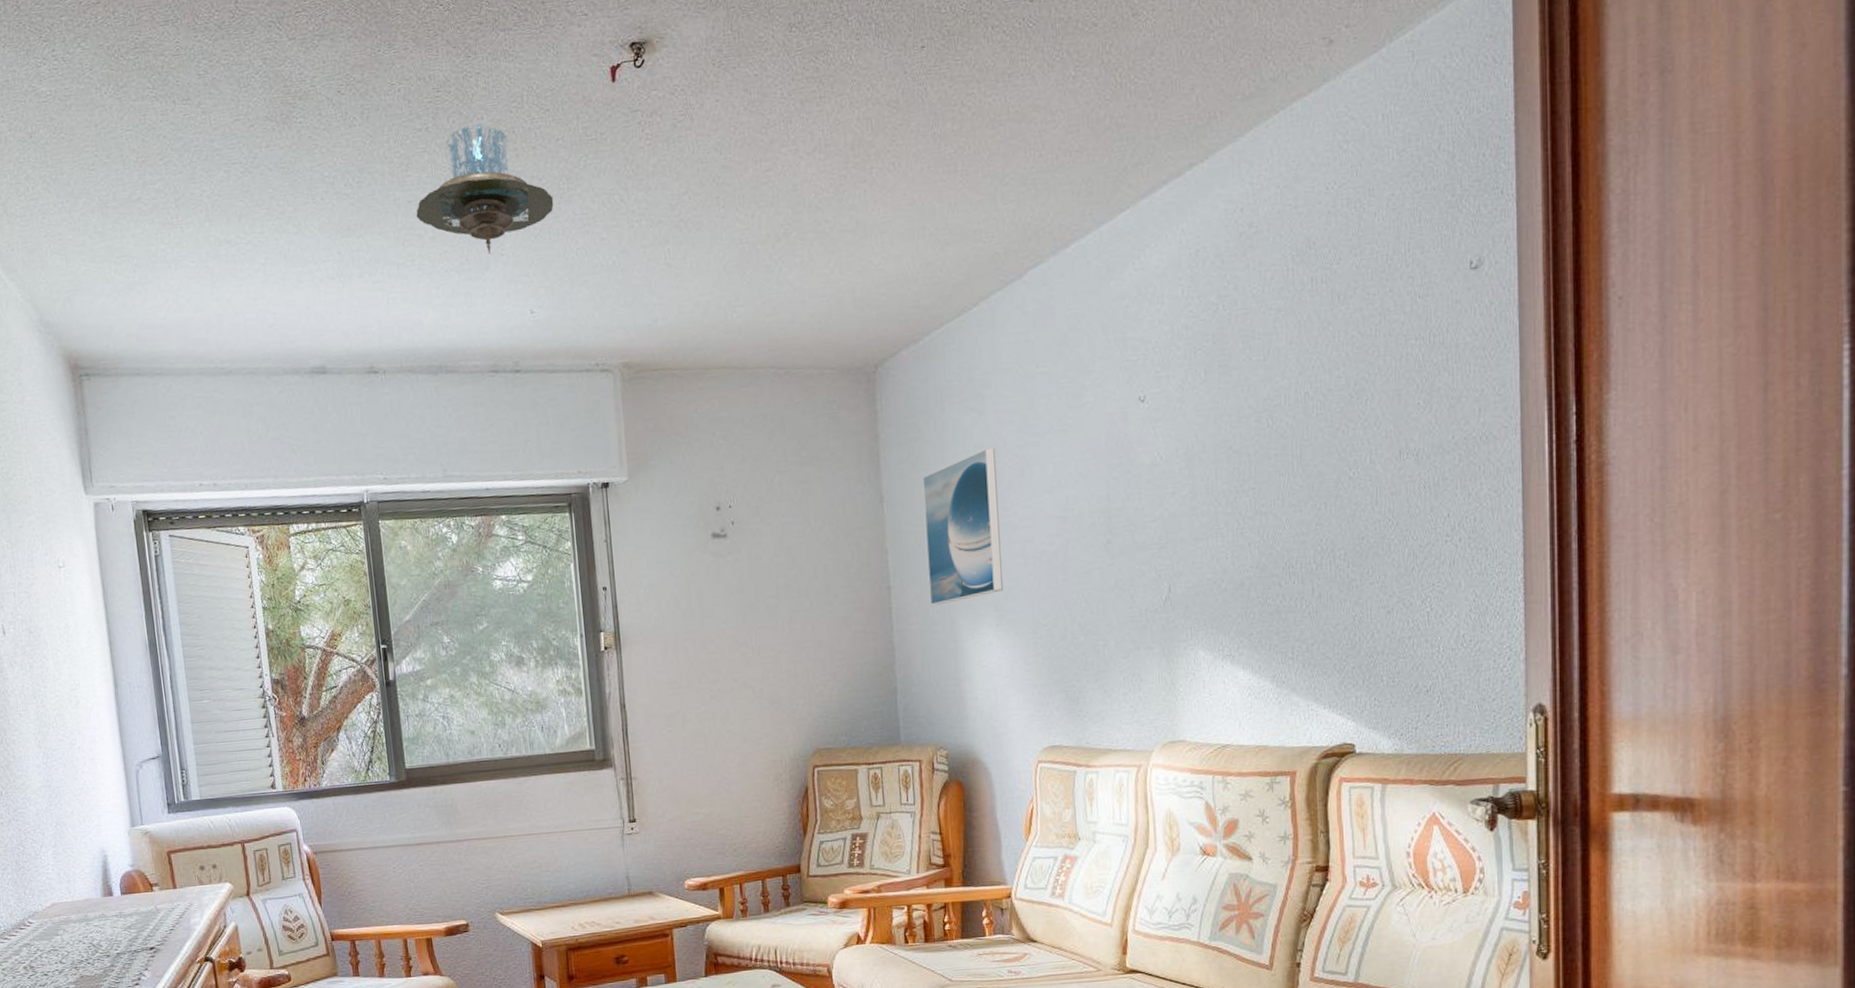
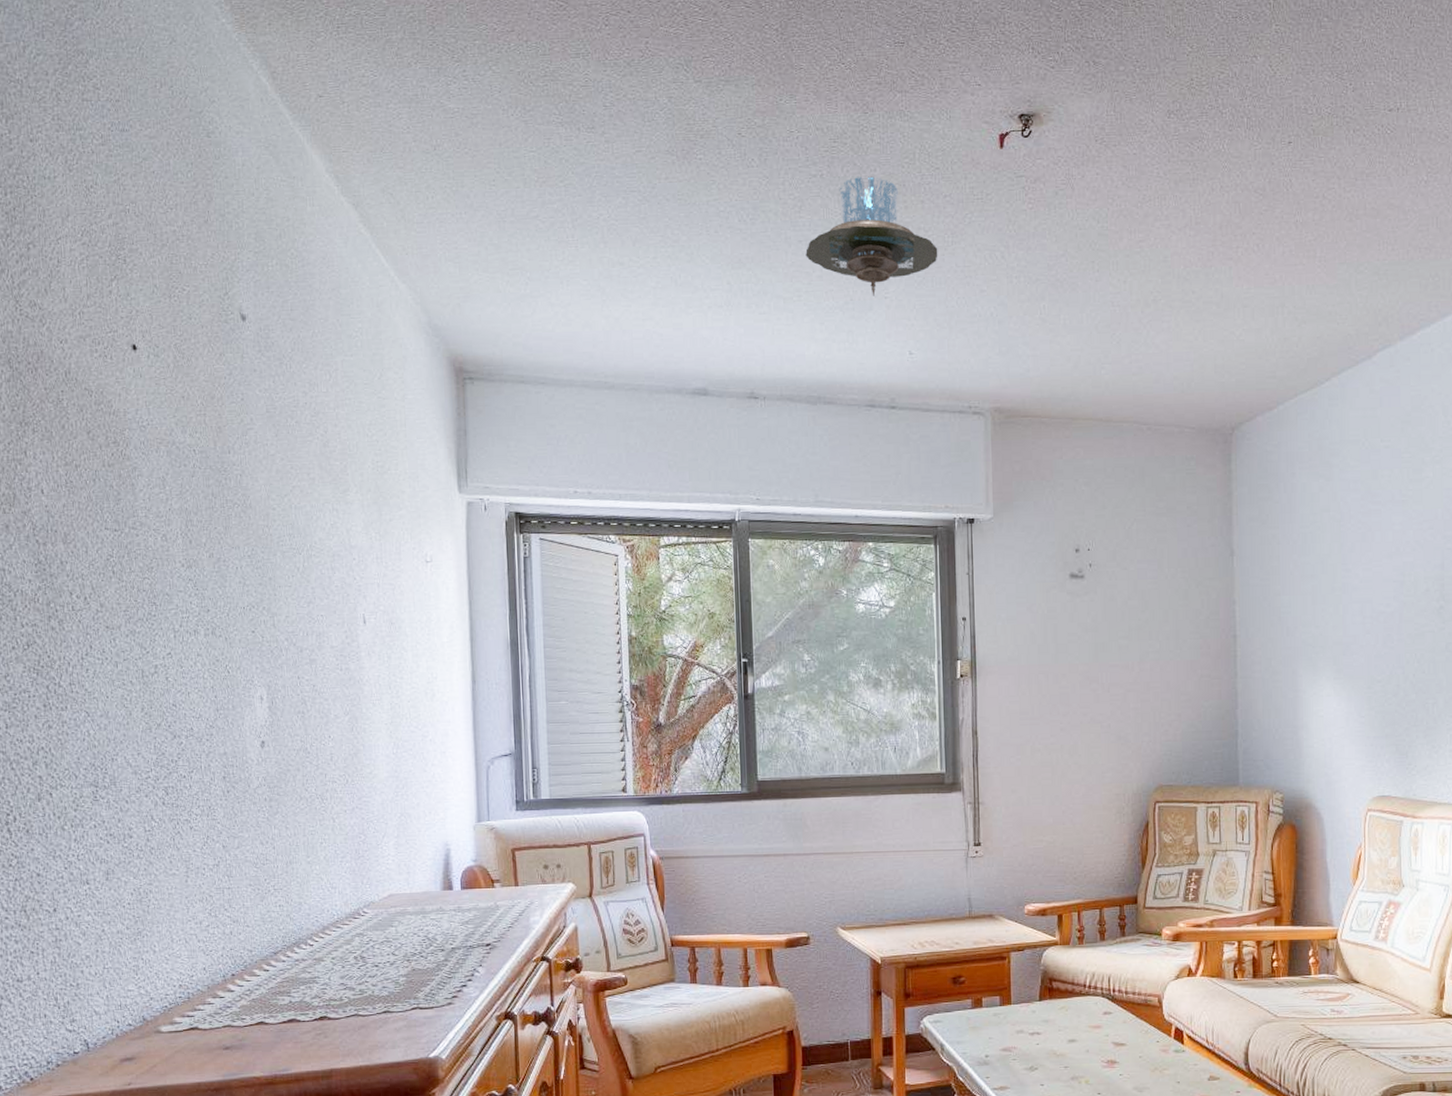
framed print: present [921,447,1003,606] -> none [1270,512,1342,656]

